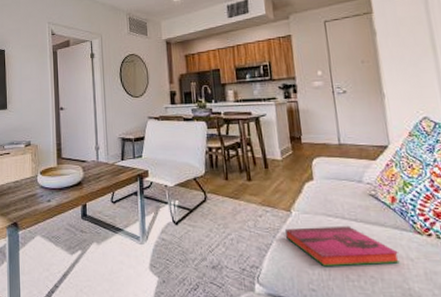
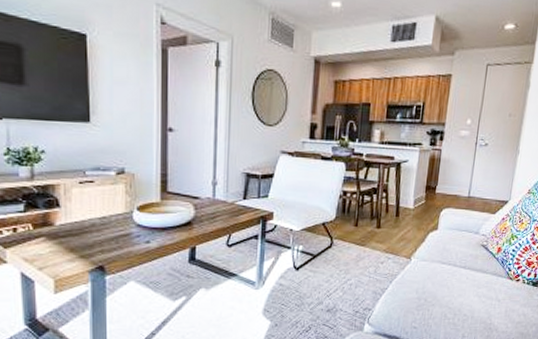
hardback book: present [285,226,400,267] -> none [402,272,491,308]

